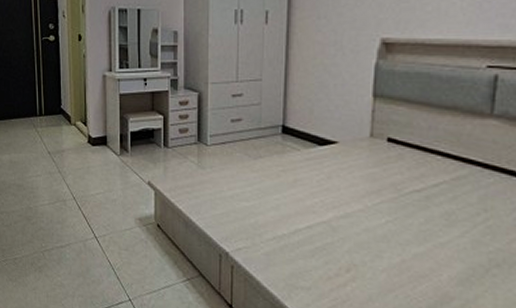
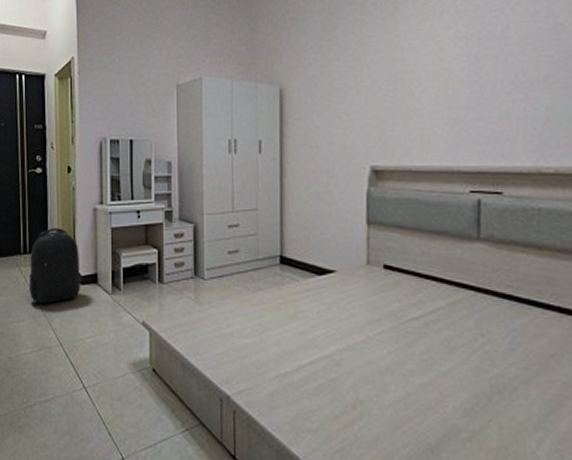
backpack: none [45,93,92,162] -> present [29,228,82,304]

